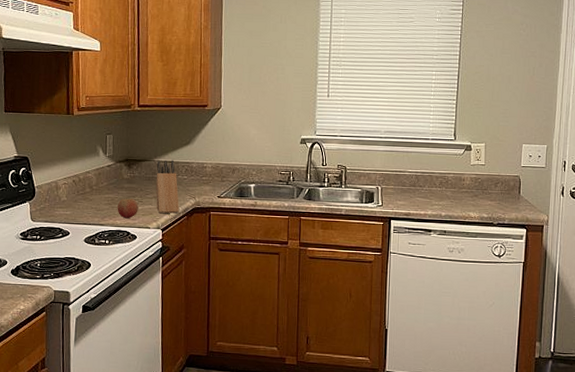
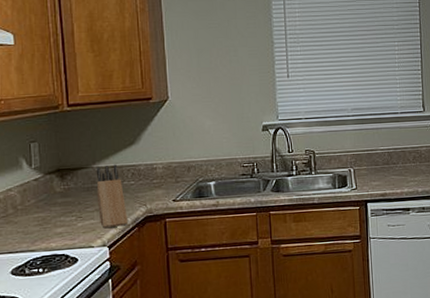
fruit: present [117,198,139,219] -> none [50,214,77,240]

